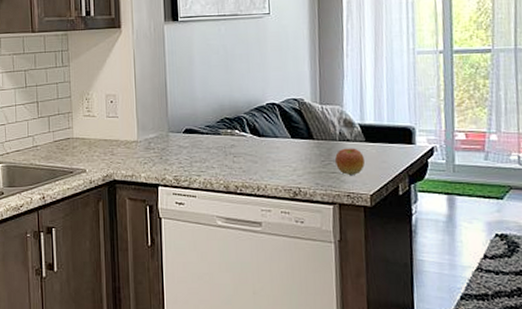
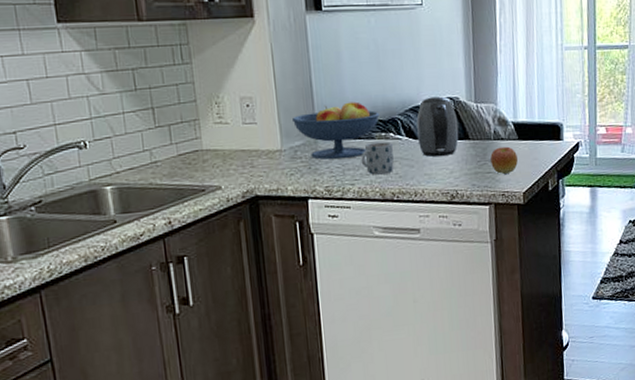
fruit bowl: none [148,100,226,152] -> present [293,101,380,160]
mug: none [207,138,238,168] -> present [361,142,394,175]
kettle: none [261,97,303,154] -> present [416,96,459,157]

